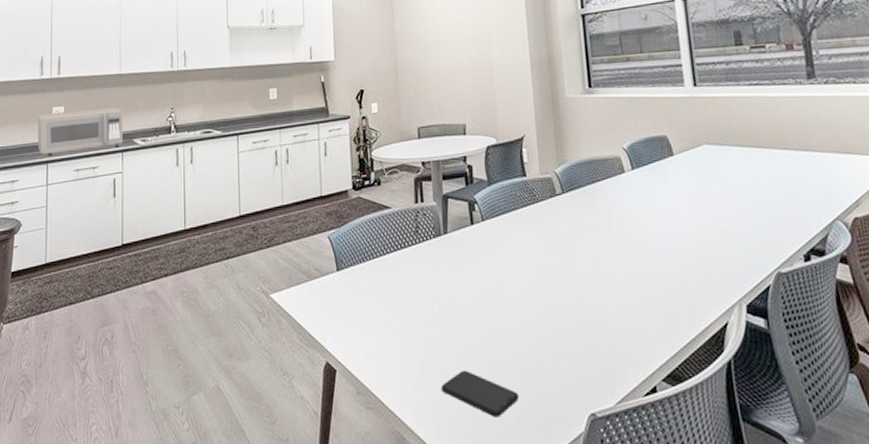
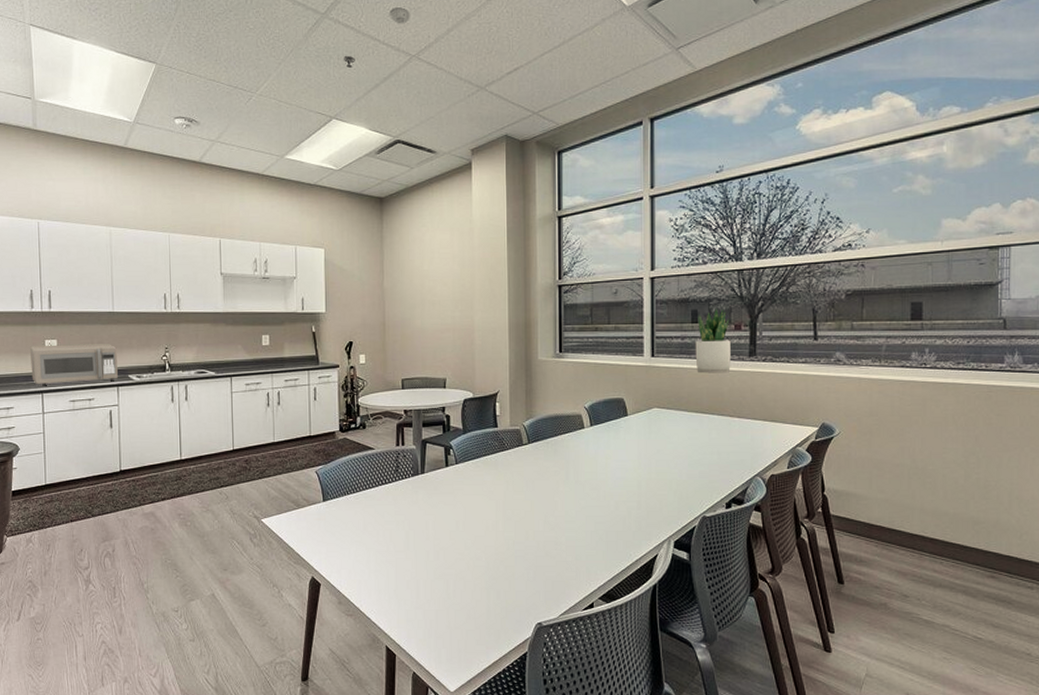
smartphone: present [441,370,520,418] -> none [412,586,479,624]
planter: none [741,28,788,102] -> present [695,309,731,374]

